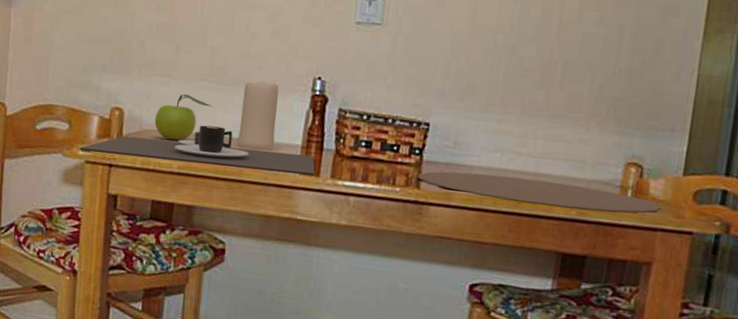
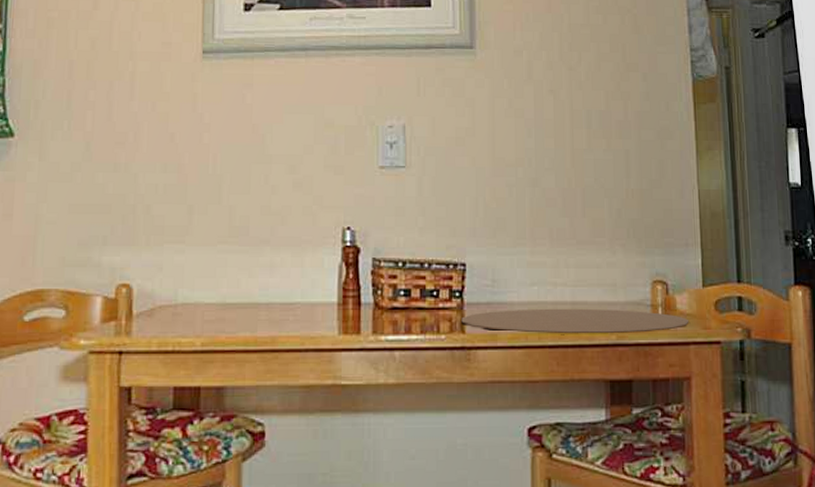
place setting: present [79,125,315,177] -> none [80,293,355,340]
fruit: present [154,93,213,141] -> none [170,260,236,314]
candle: present [237,81,279,150] -> none [266,238,308,313]

